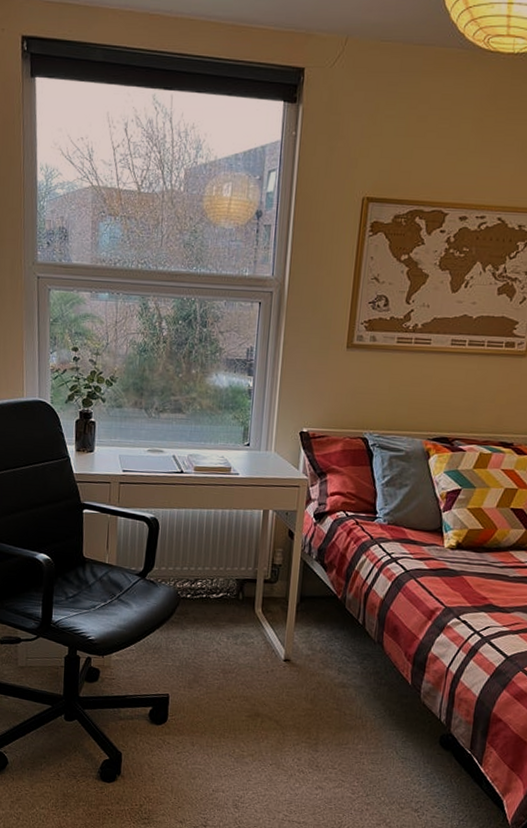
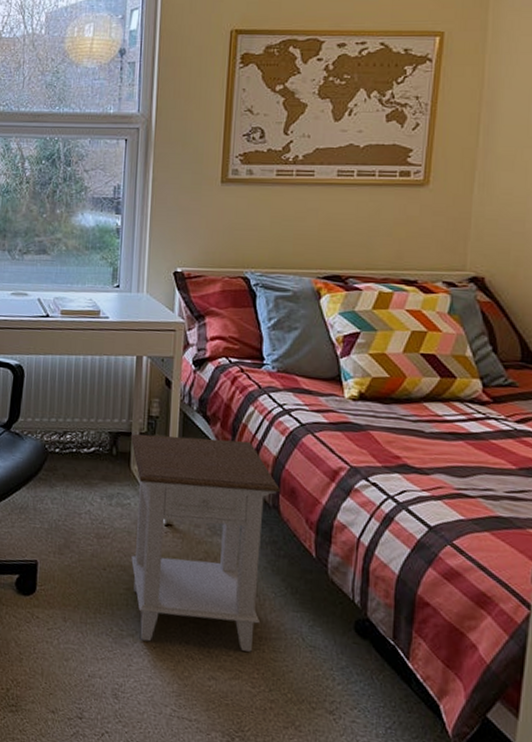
nightstand: none [253,580,385,765] -> present [130,433,280,652]

